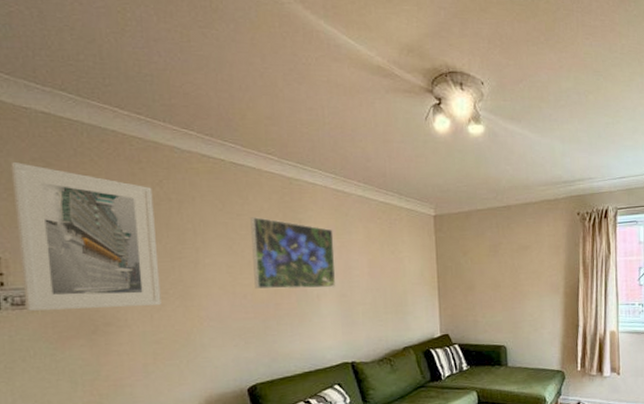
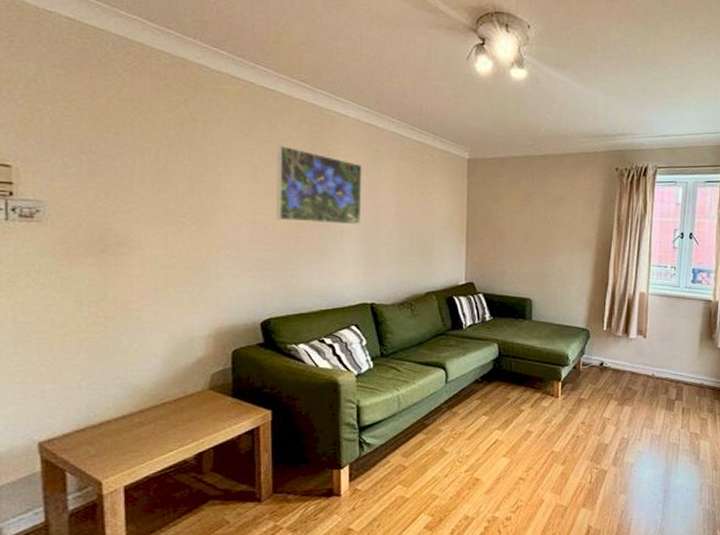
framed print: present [10,161,162,311] -> none [29,66,178,228]

